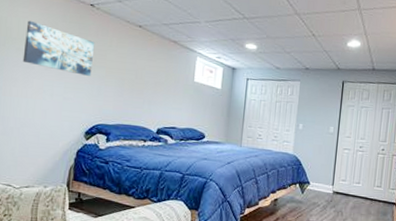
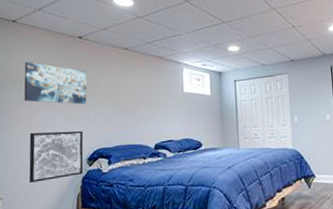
wall art: none [20,96,83,148] -> present [29,131,84,184]

